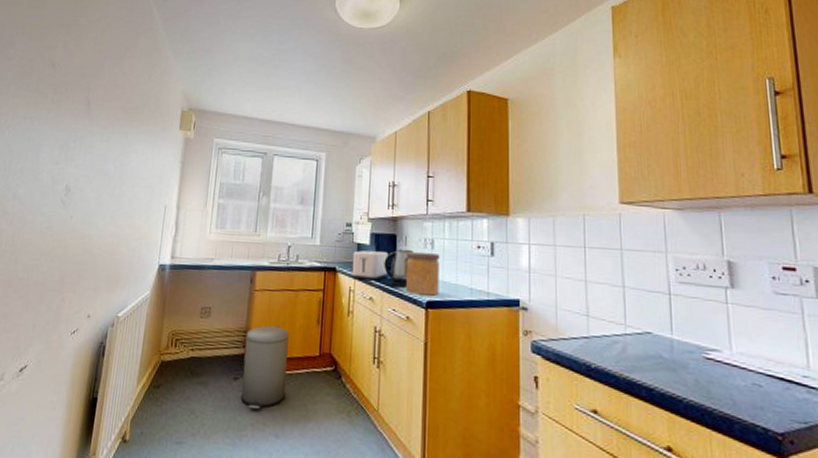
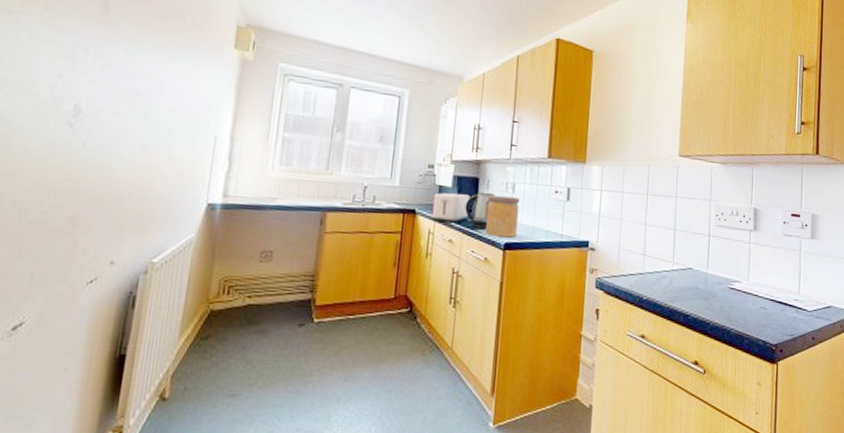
pedal bin: present [240,325,290,410] -> none [306,269,364,355]

